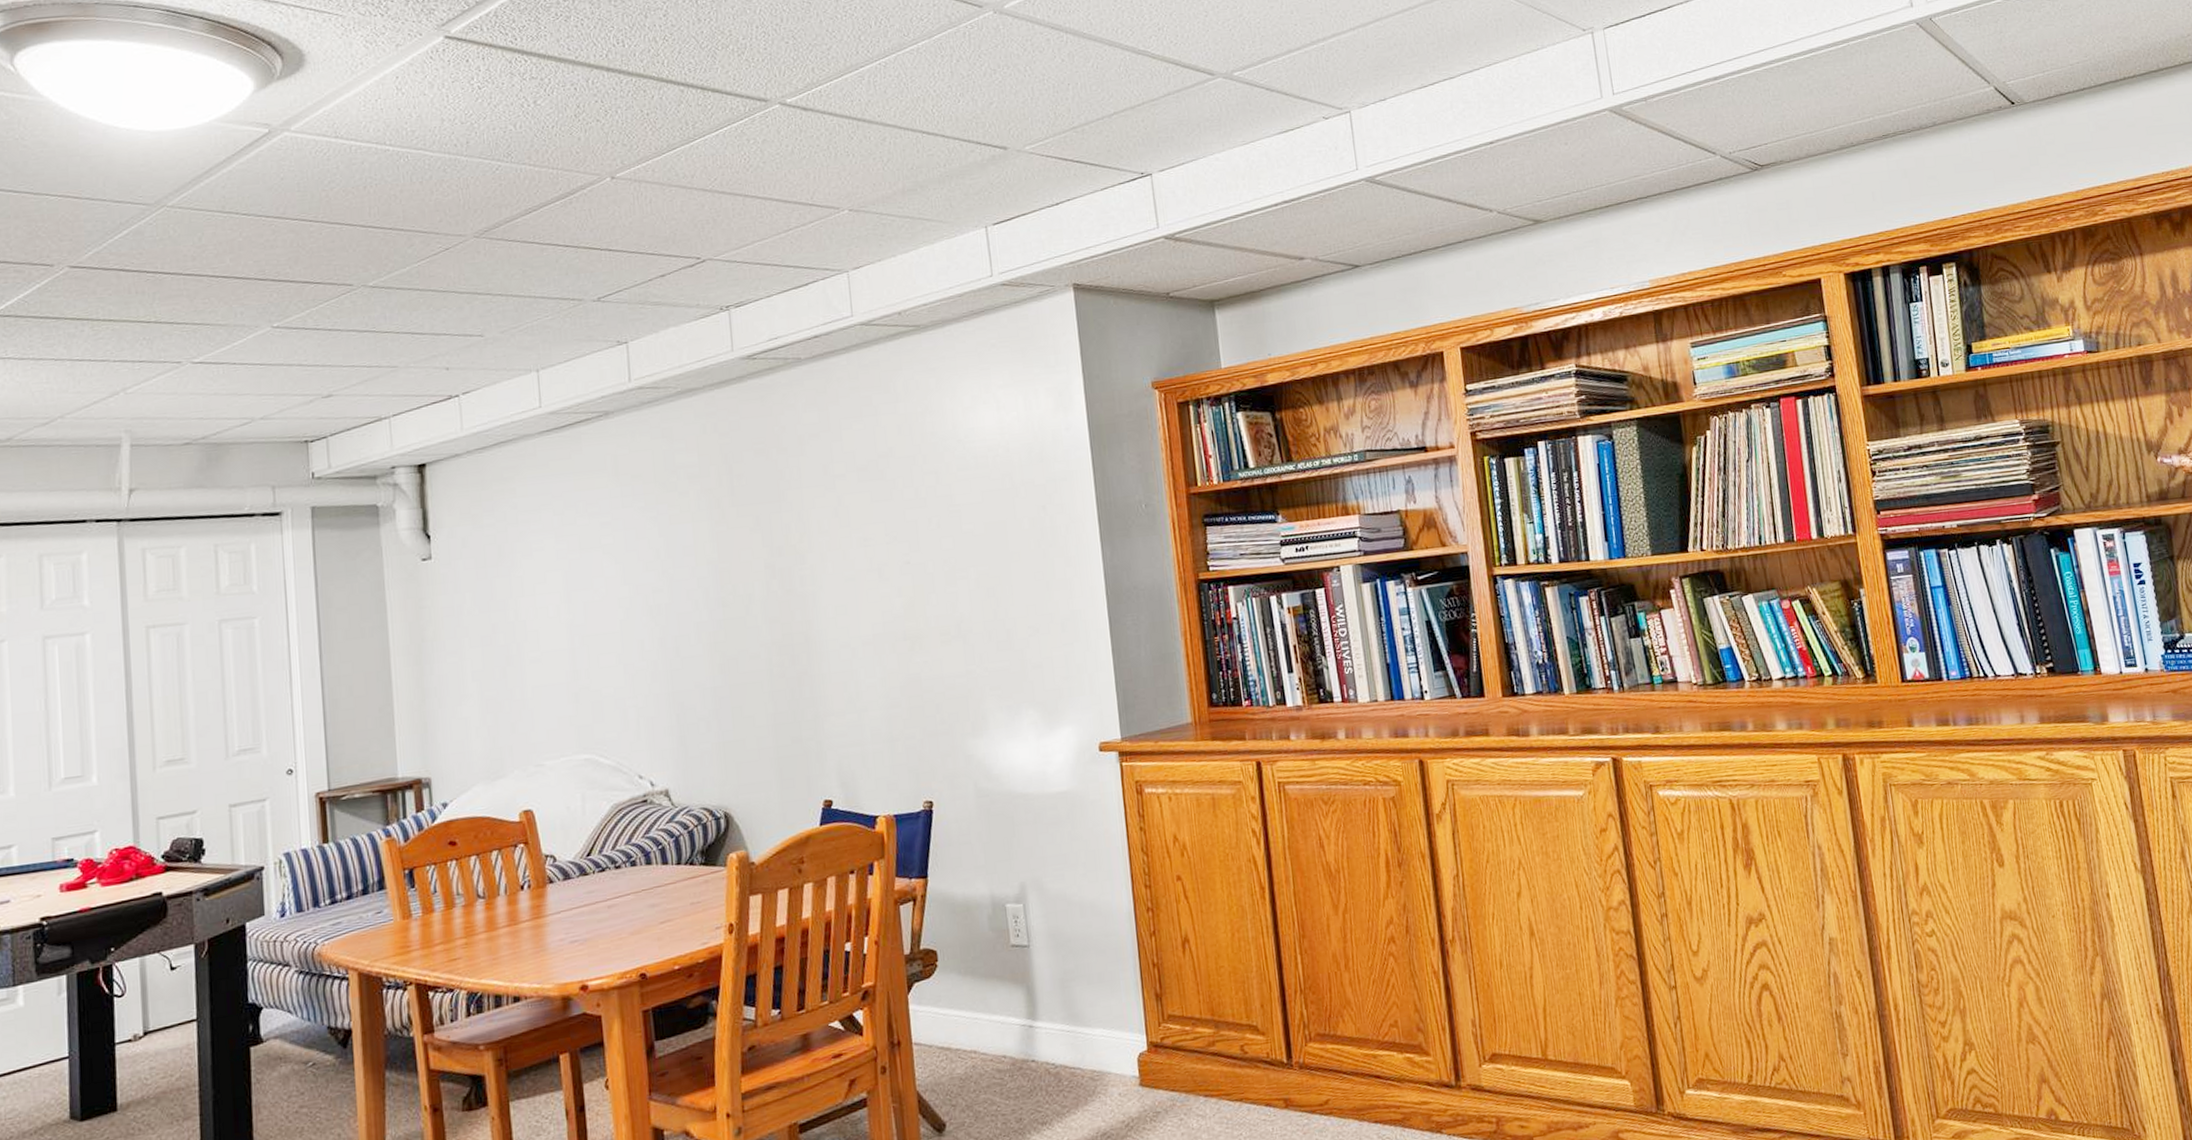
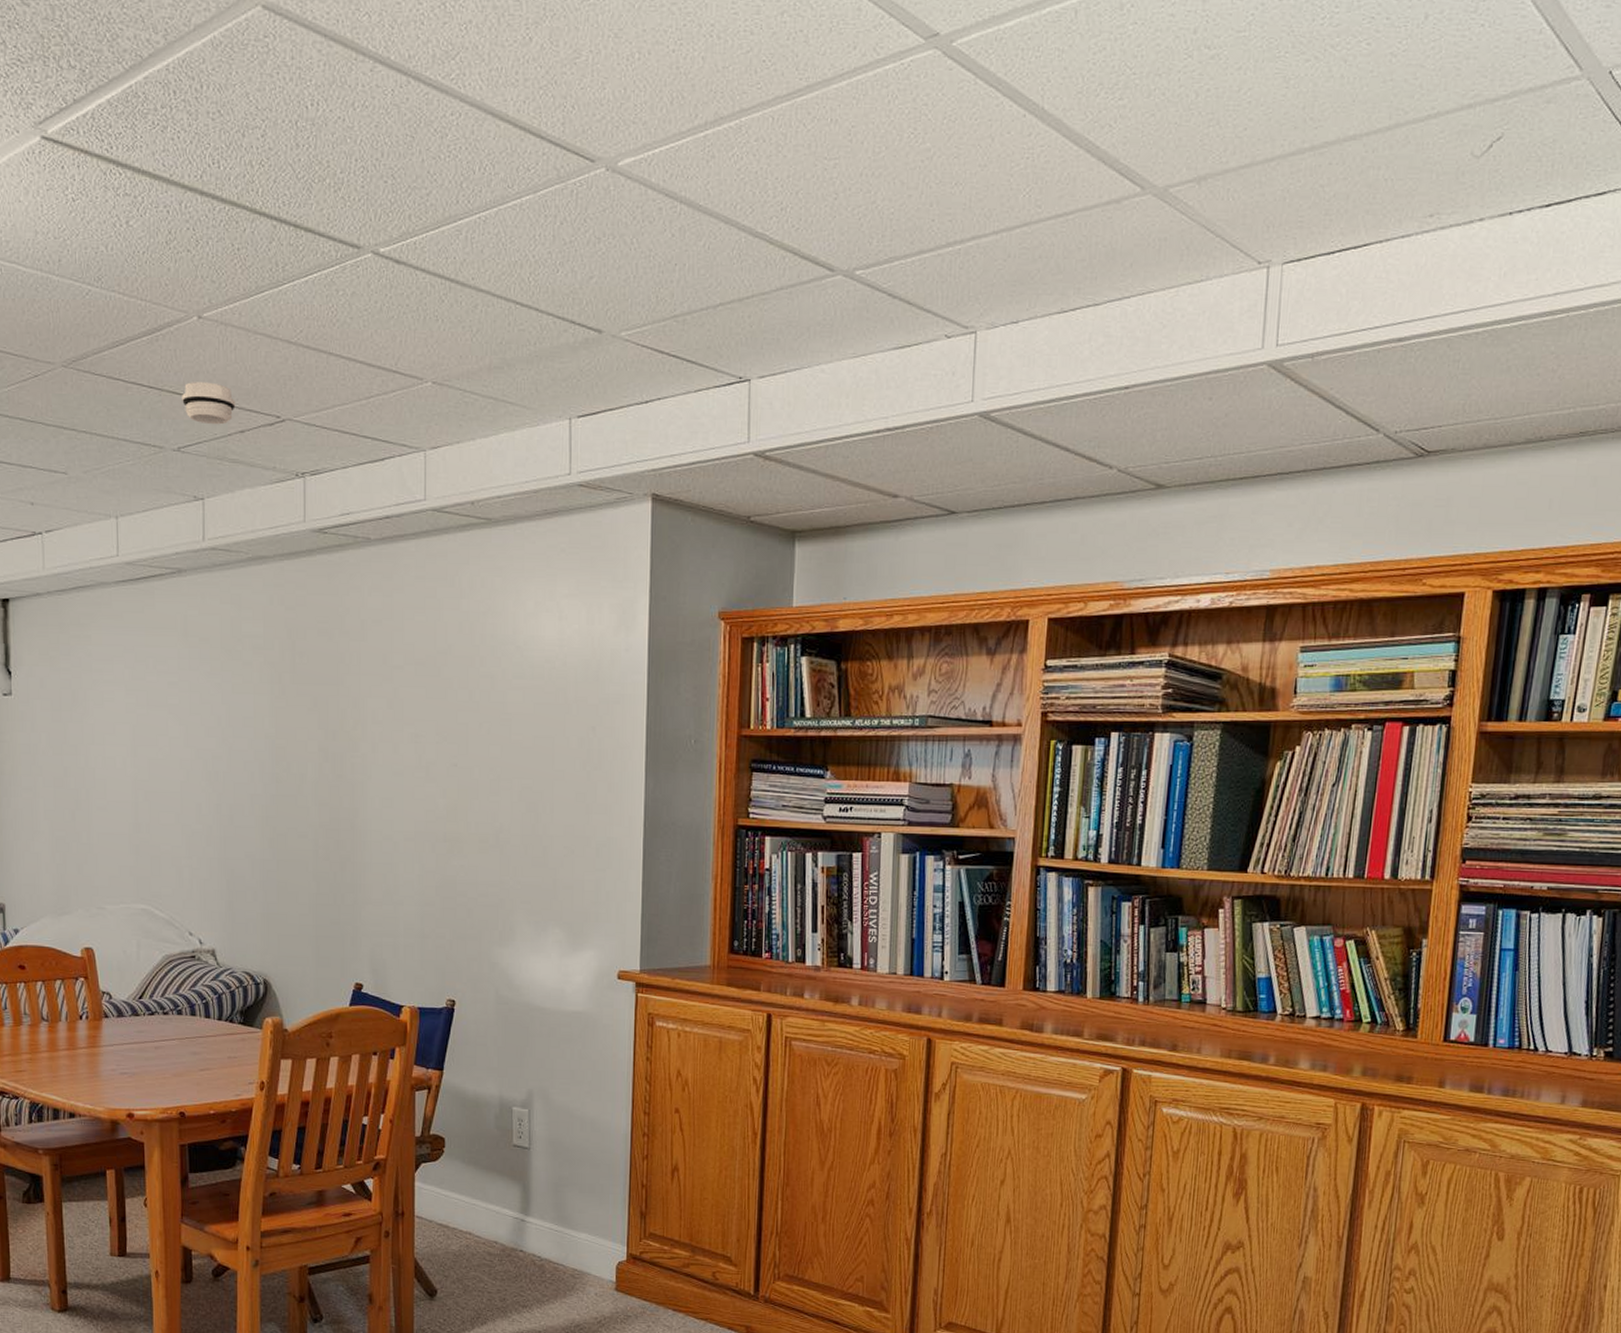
smoke detector: none [599,234,655,274] -> present [182,382,236,425]

